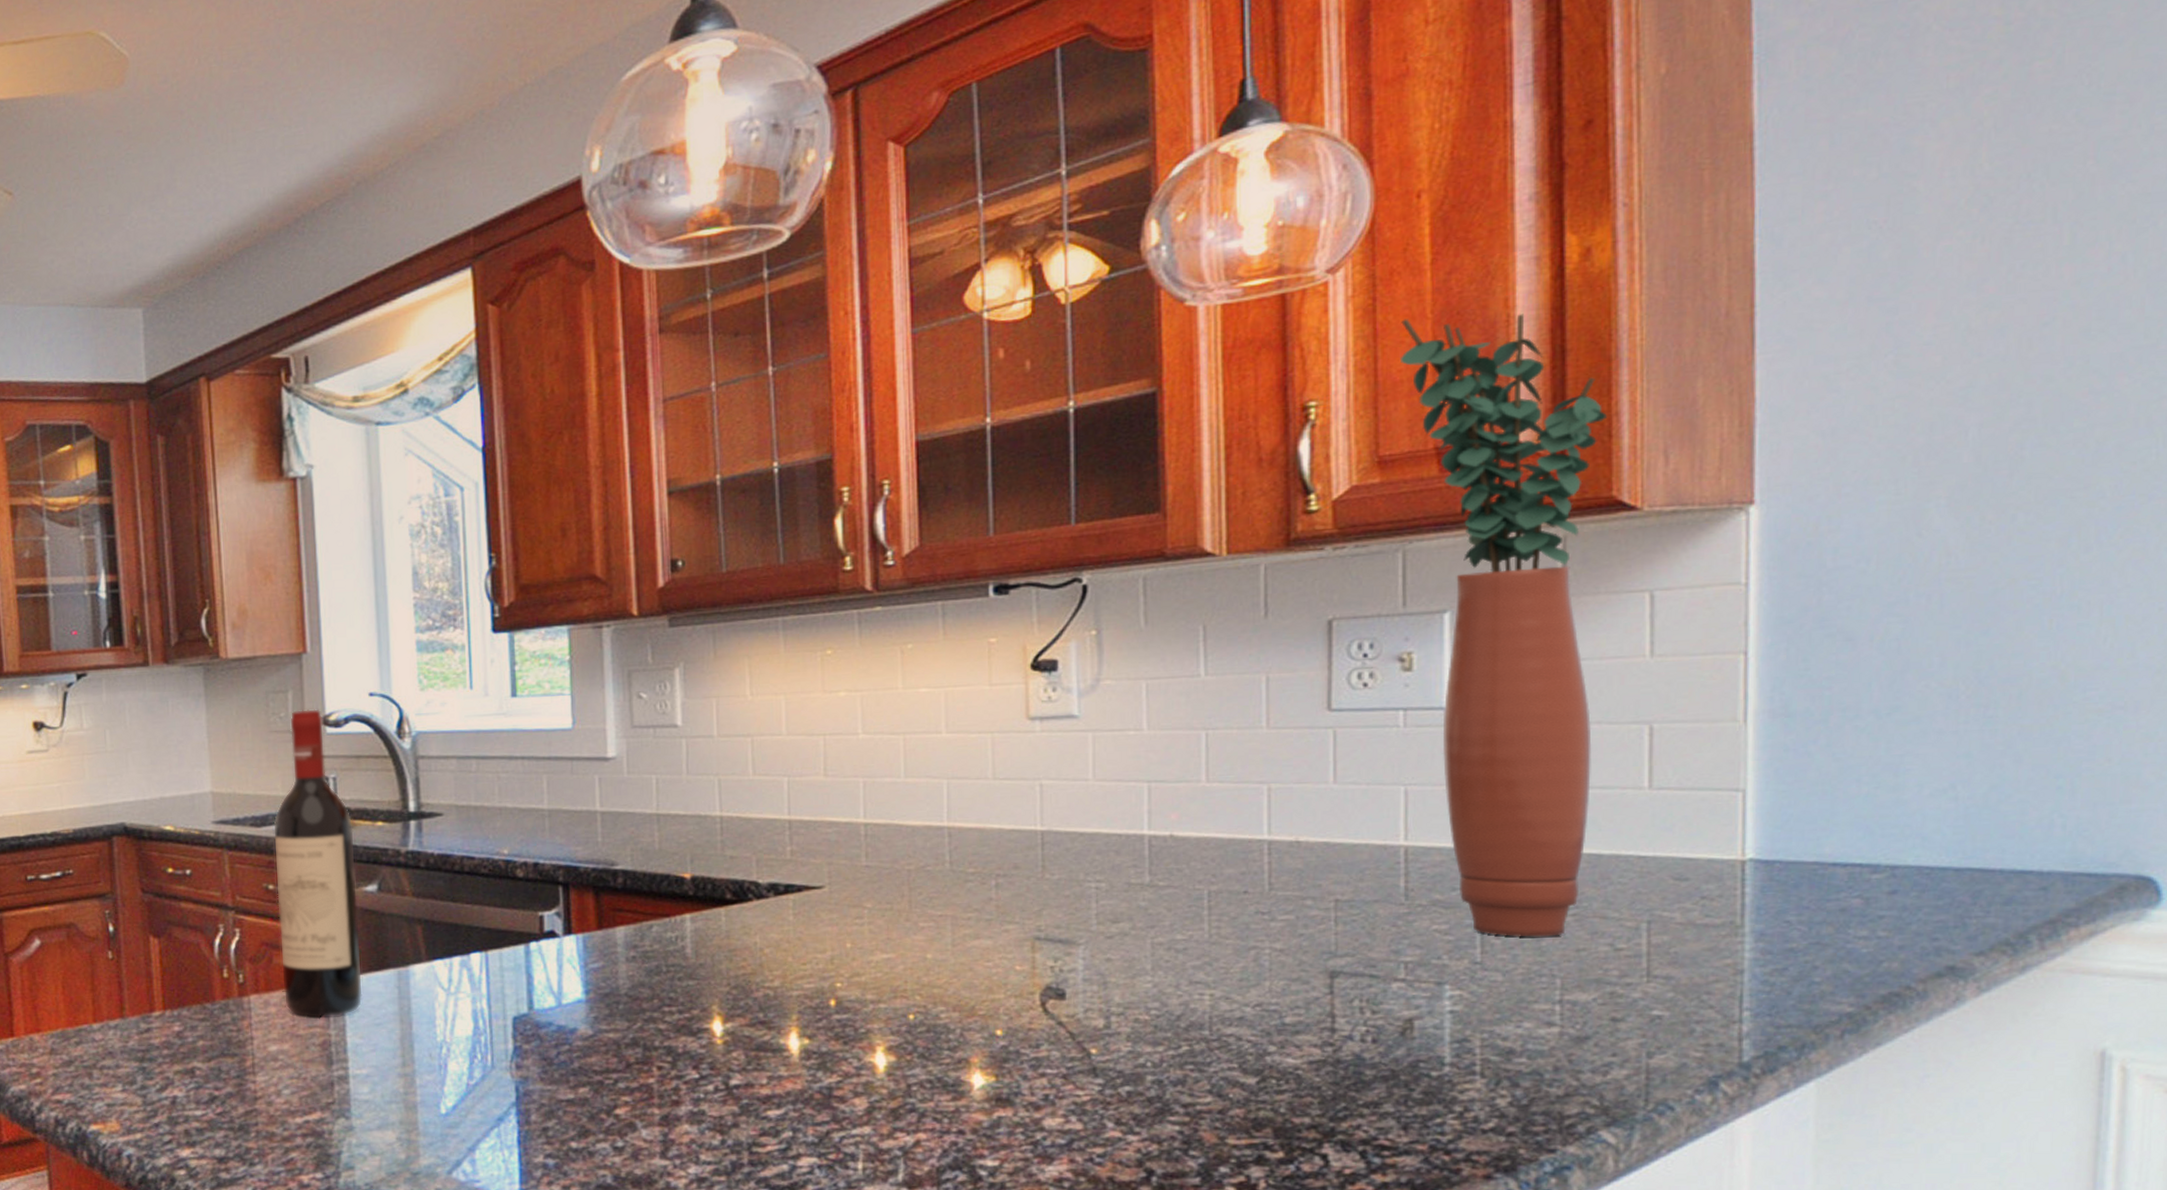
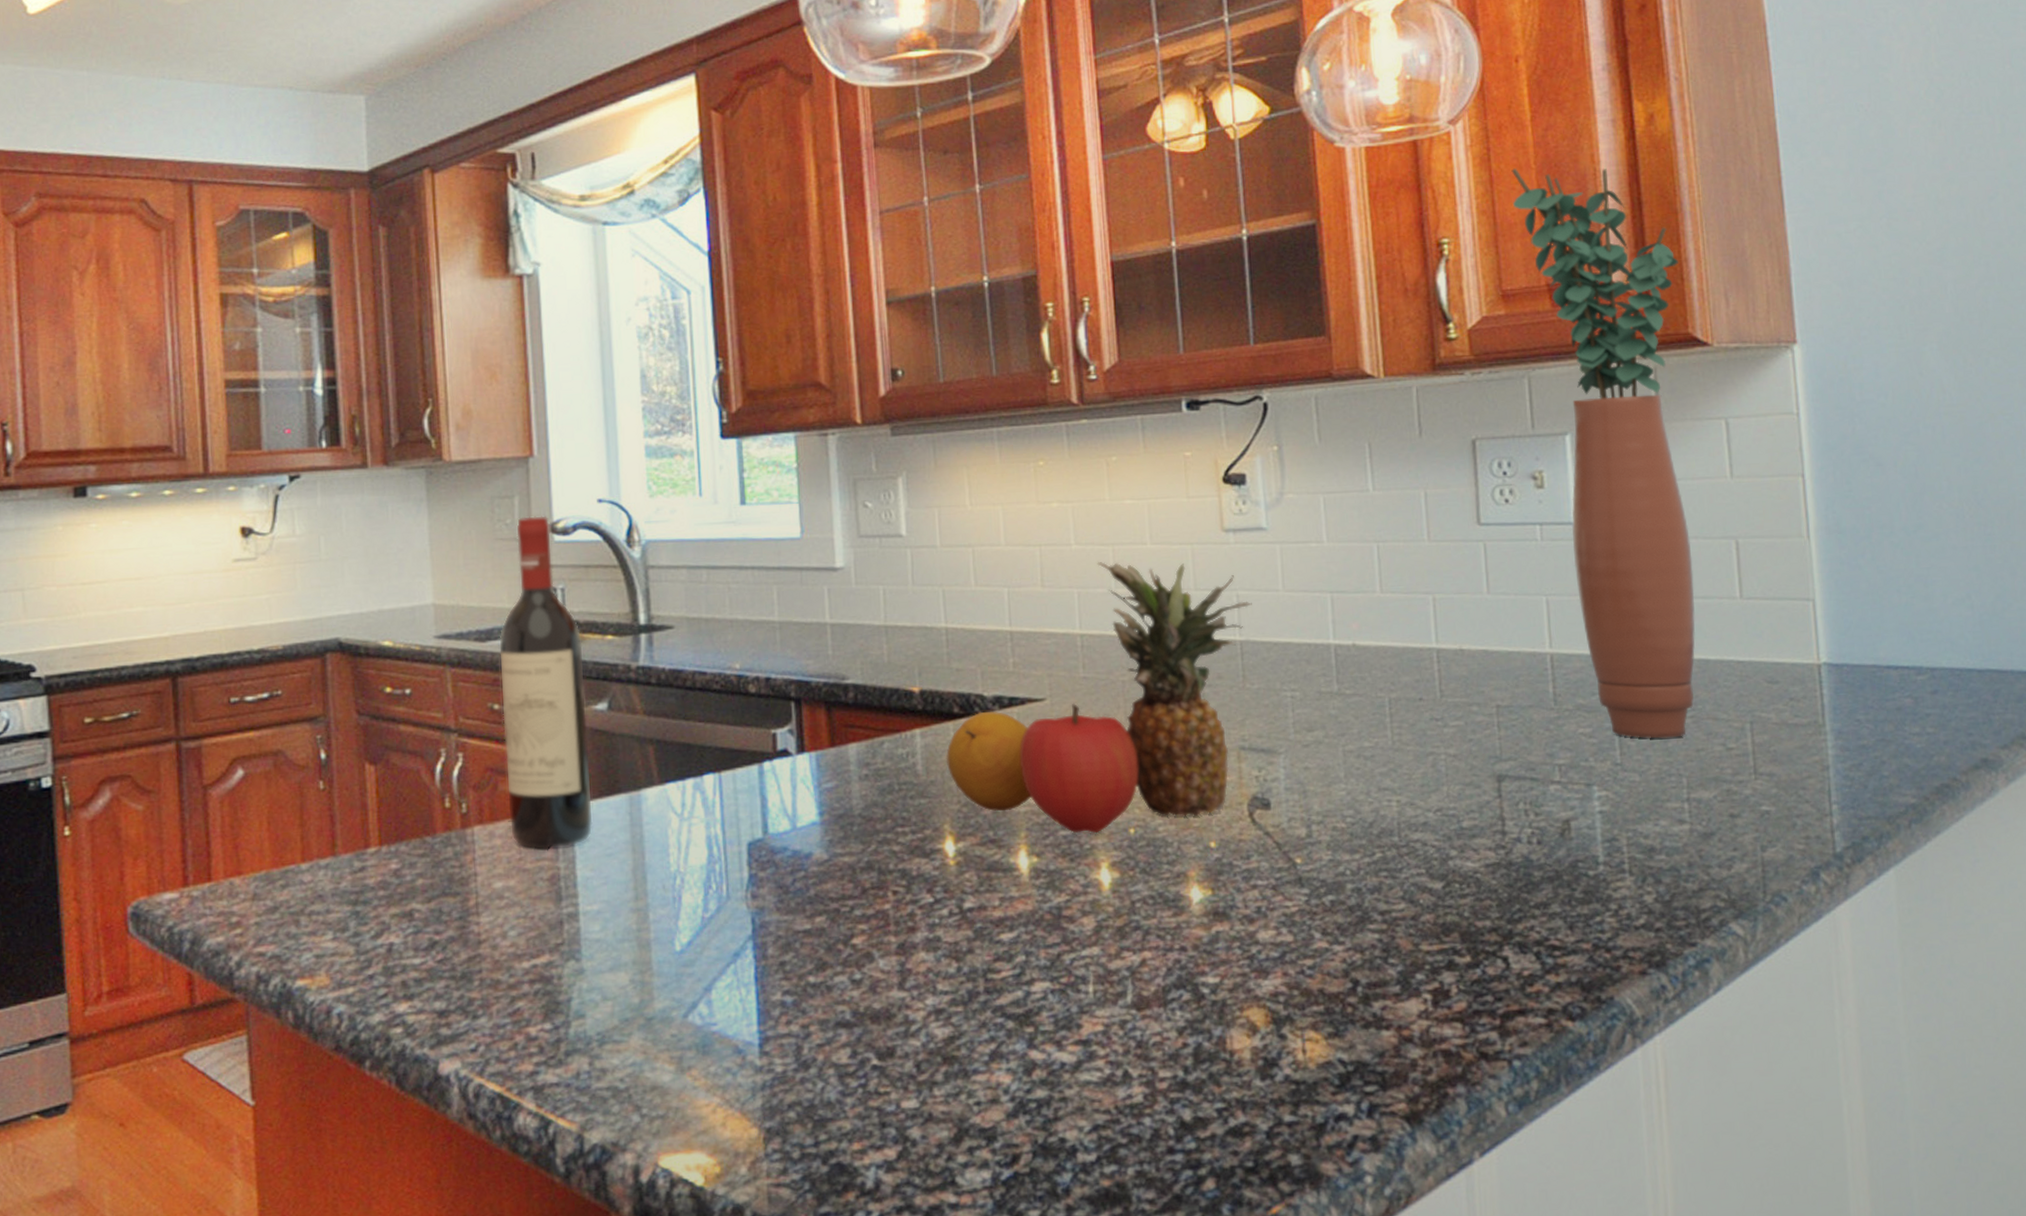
fruit: none [716,897,804,995] -> present [945,711,1031,811]
fruit: none [794,891,921,1019] -> present [1020,703,1139,834]
fruit: none [885,751,1057,1004] -> present [1097,562,1252,817]

